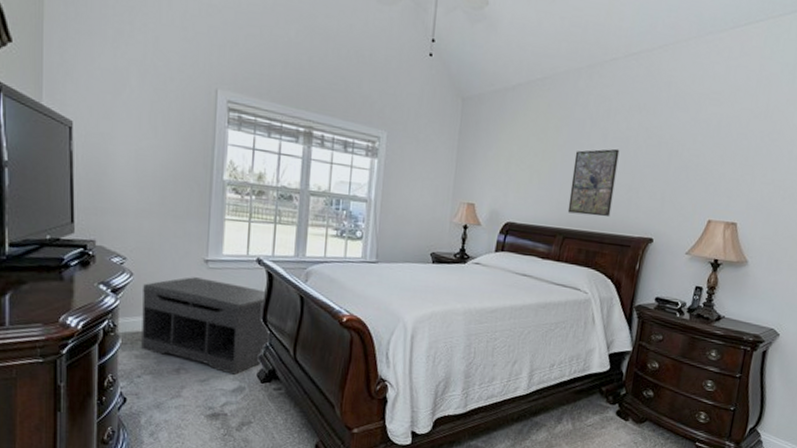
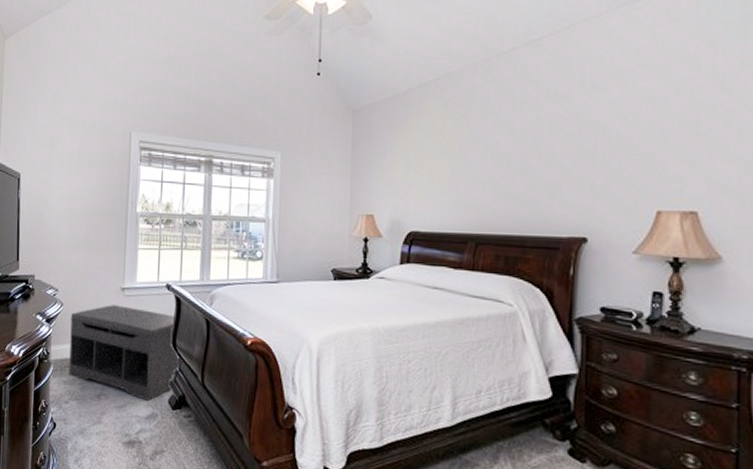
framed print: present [567,148,620,217] -> none [478,141,532,218]

